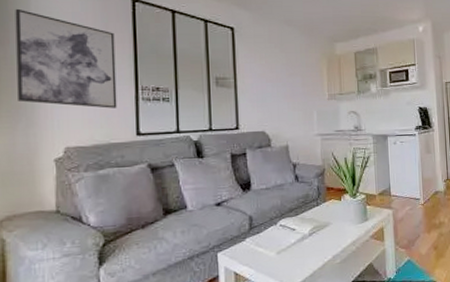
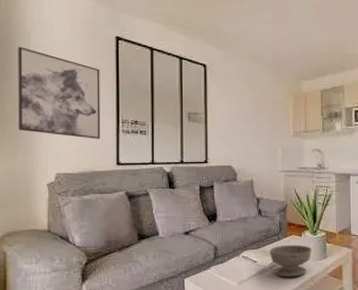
bowl: none [308,209,352,243] -> present [269,244,311,277]

